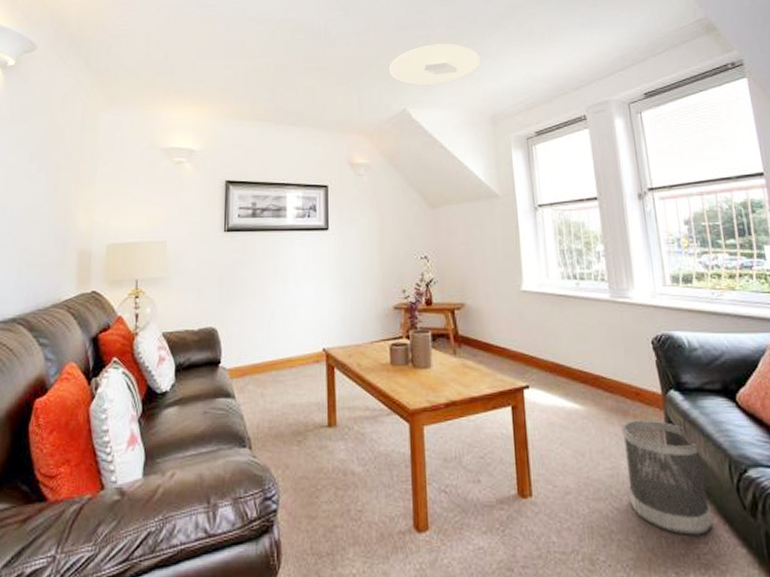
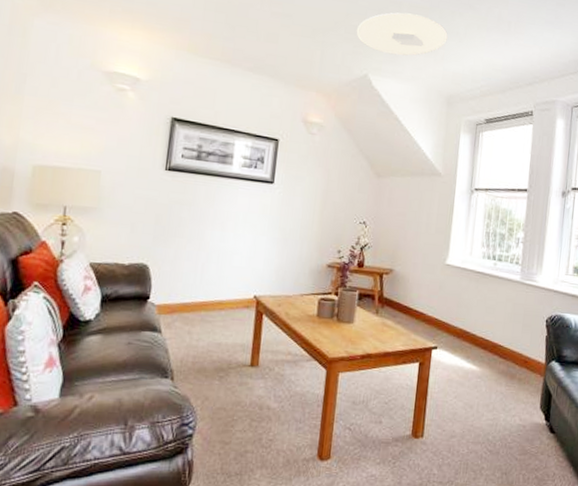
wastebasket: present [621,419,713,535] -> none [502,382,566,474]

